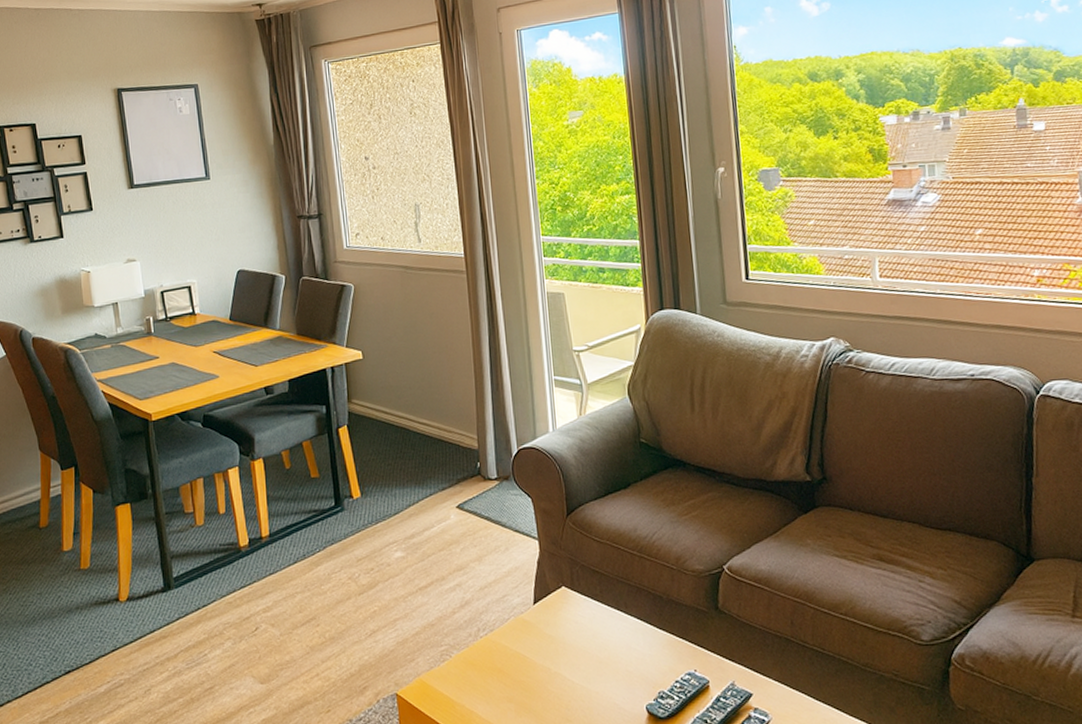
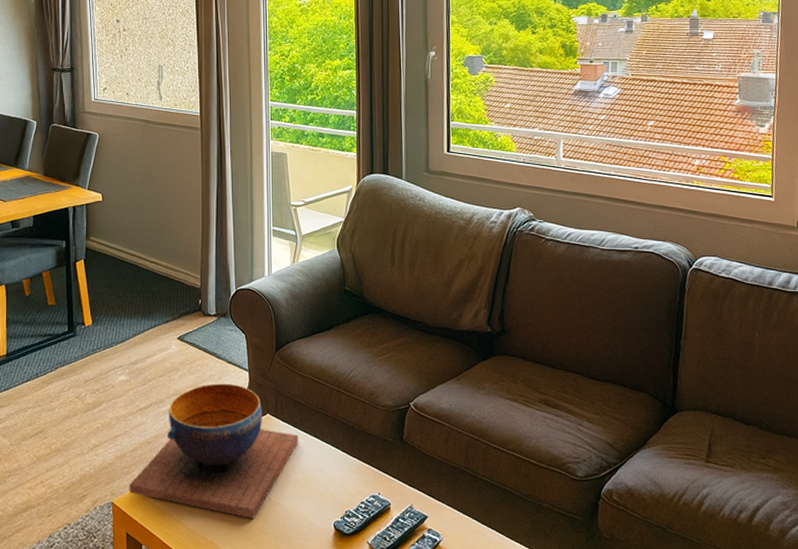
decorative bowl: none [414,554,600,706] -> present [129,383,299,520]

